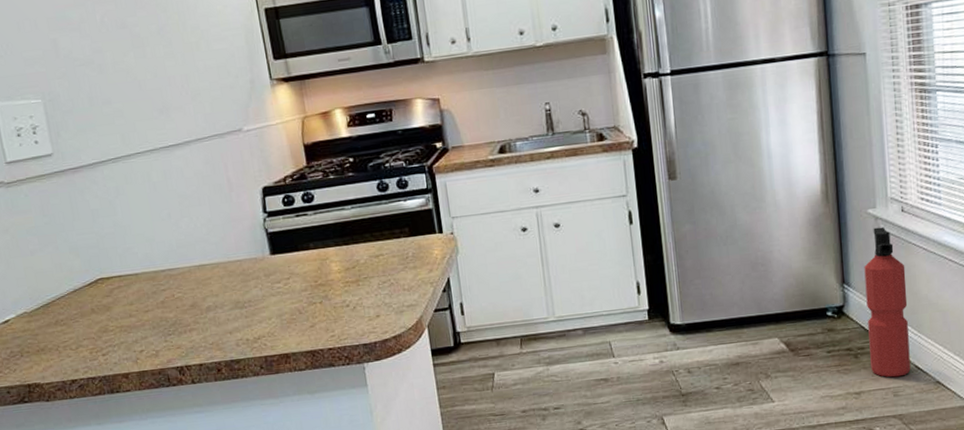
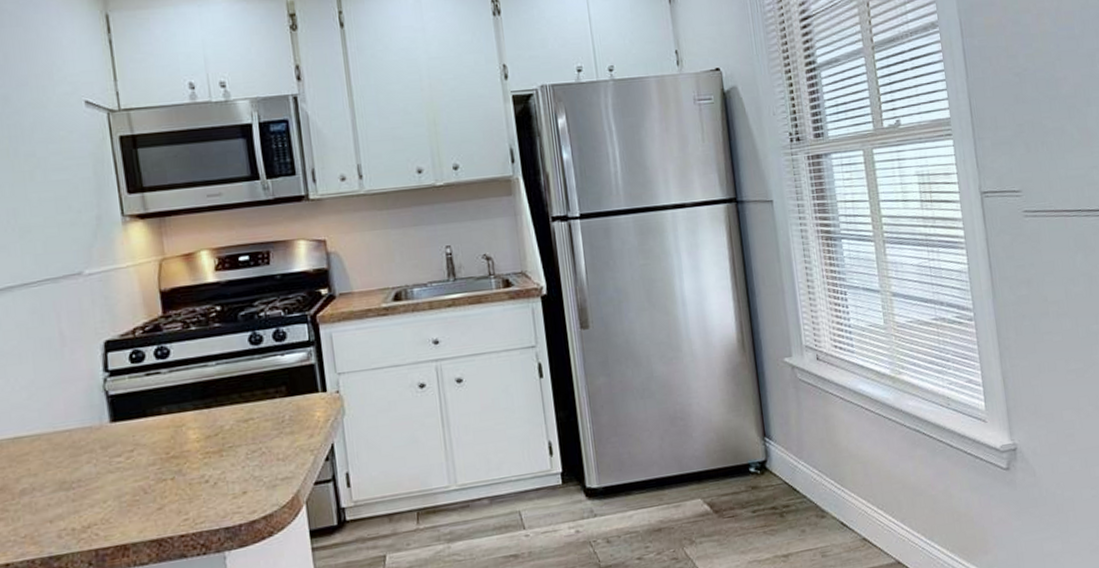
fire extinguisher: present [864,227,911,378] -> none [784,376,837,537]

